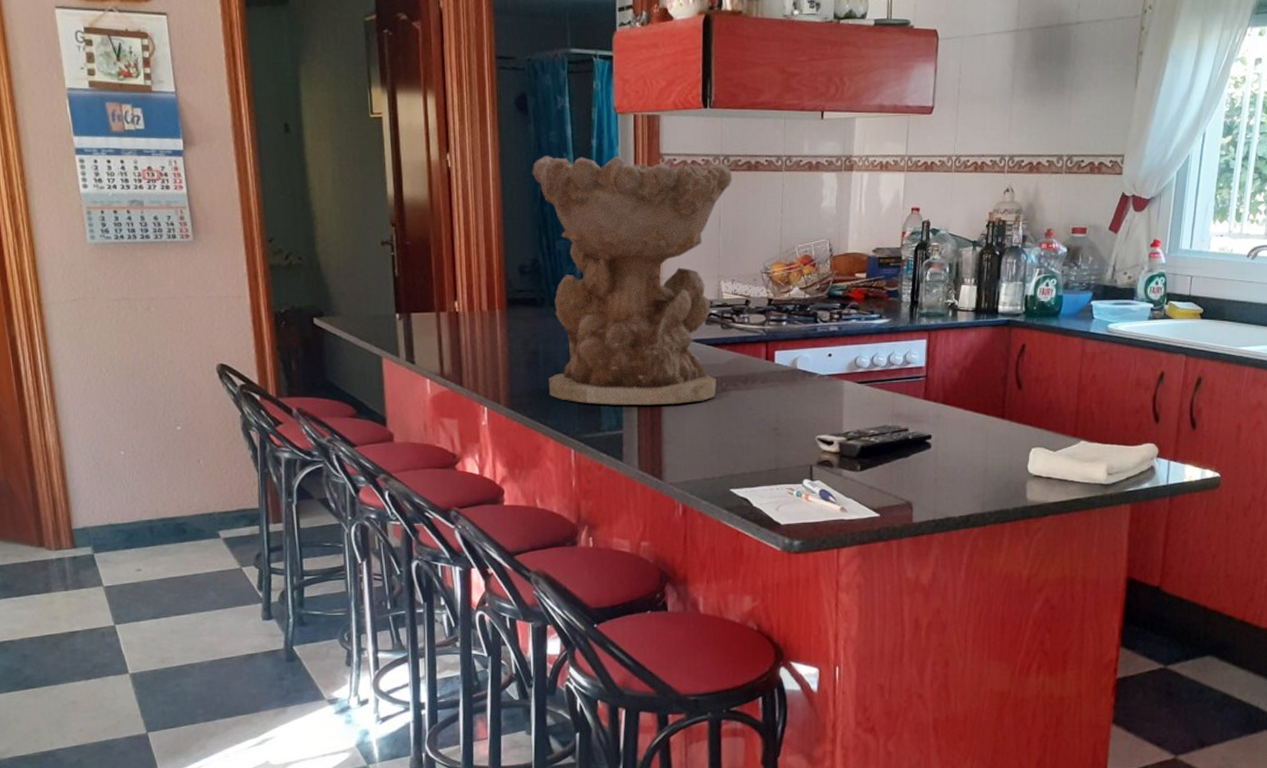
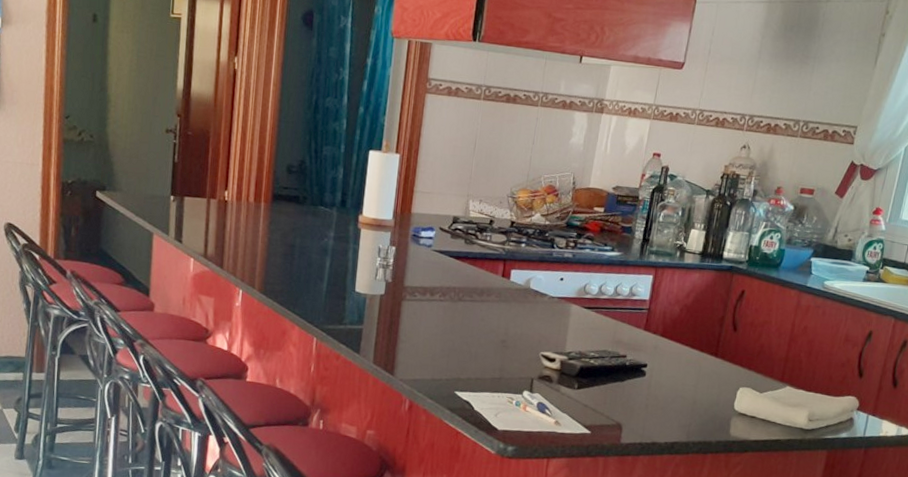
decorative bowl: present [532,155,732,406] -> none [300,68,492,308]

